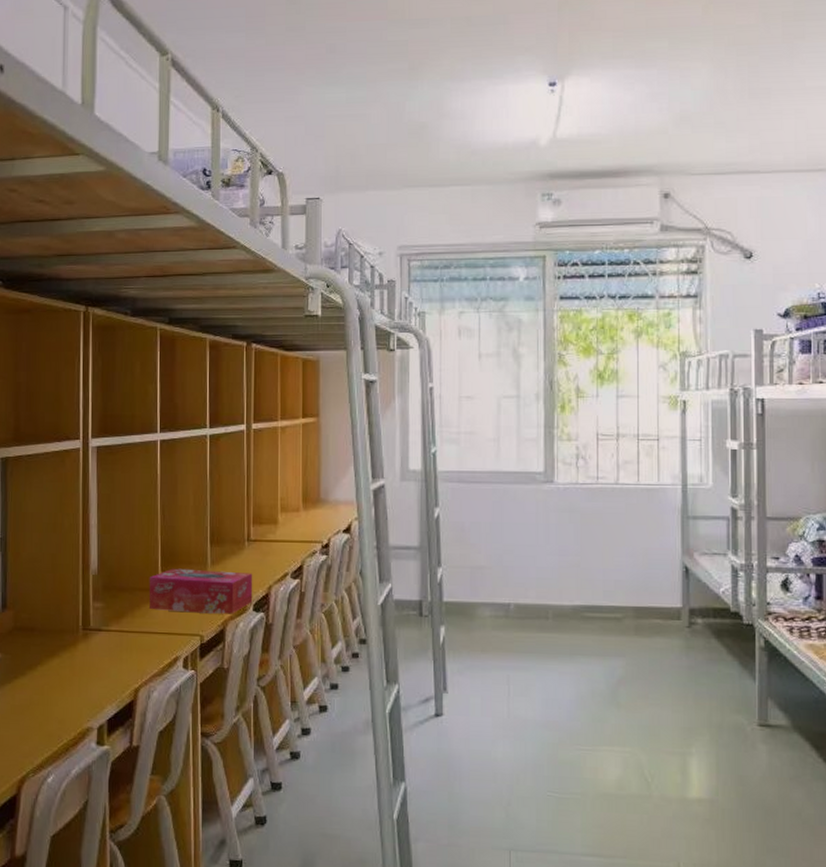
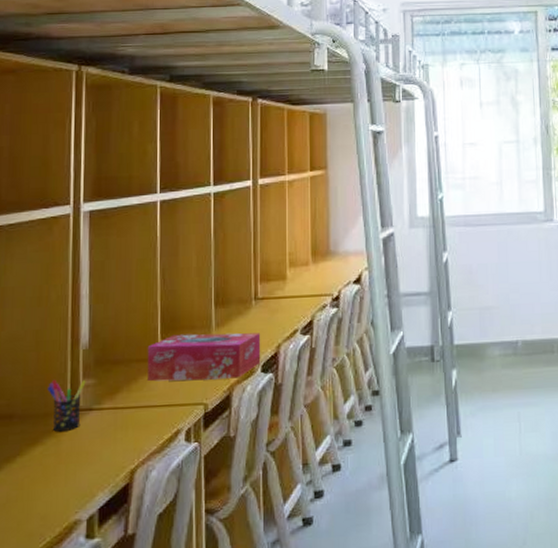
pen holder: none [63,599,96,647] -> present [48,379,86,432]

